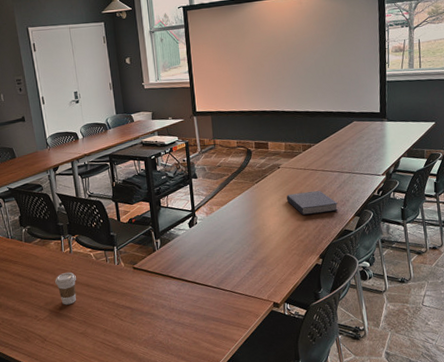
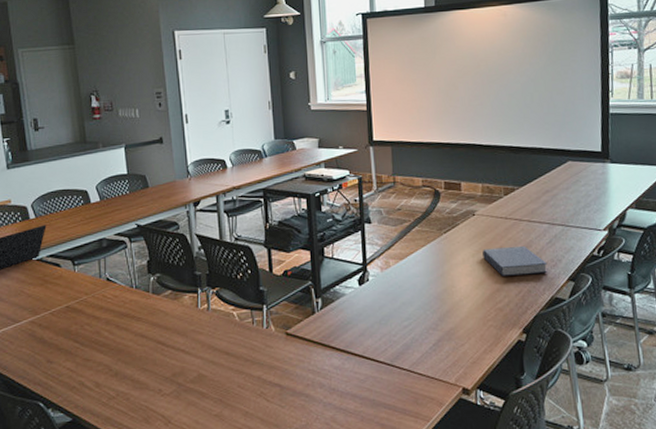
coffee cup: present [55,272,76,305] -> none [187,334,213,378]

